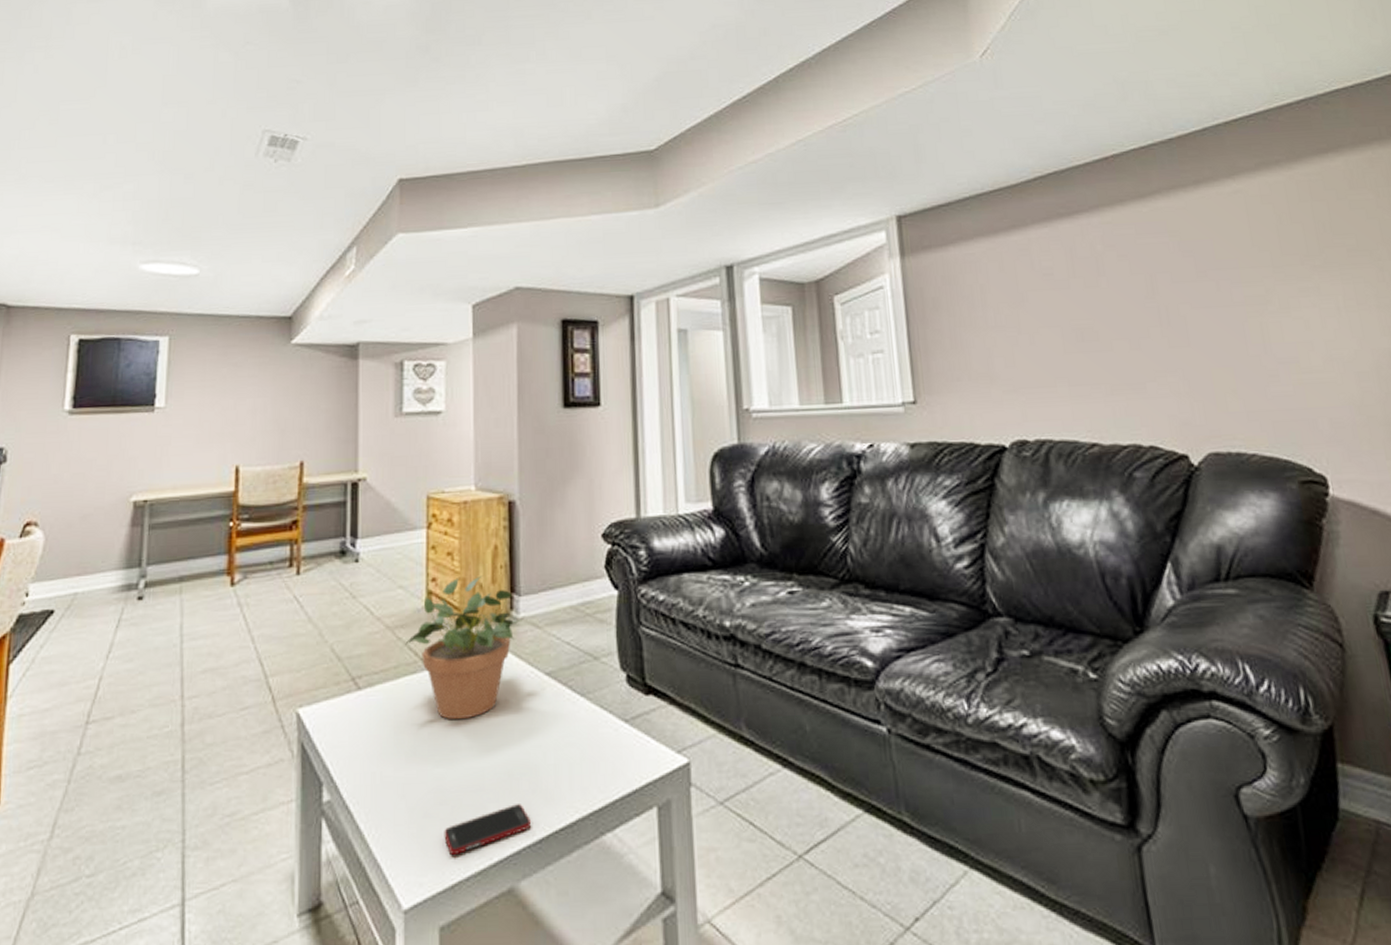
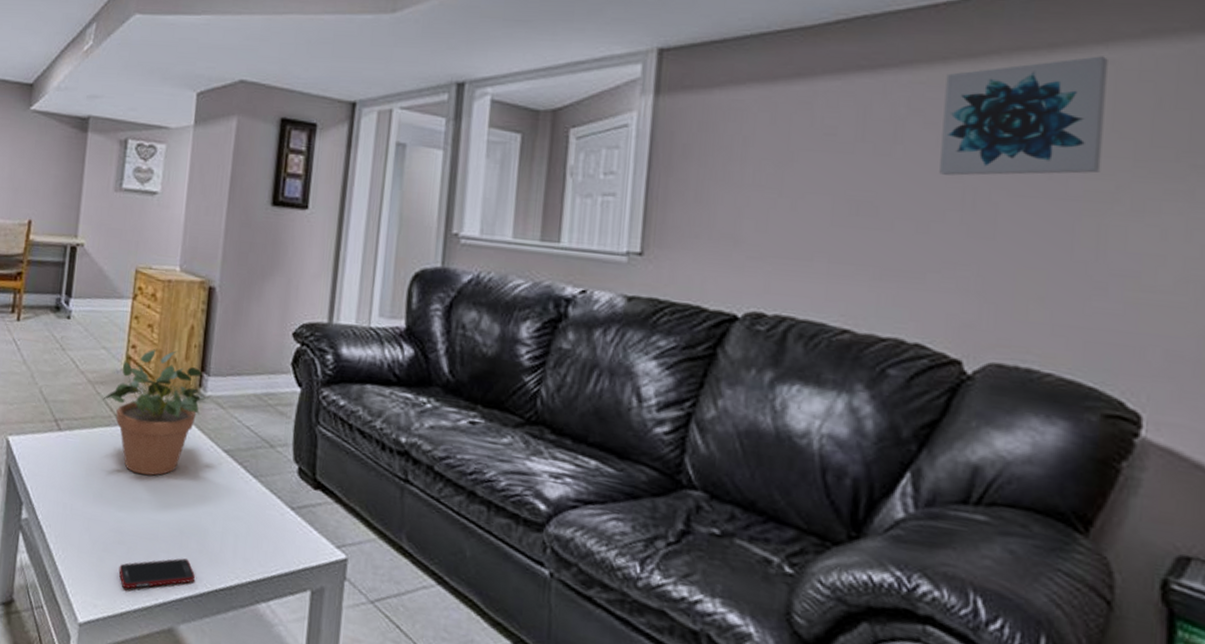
wall art: none [1126,187,1252,298] -> present [939,56,1108,176]

